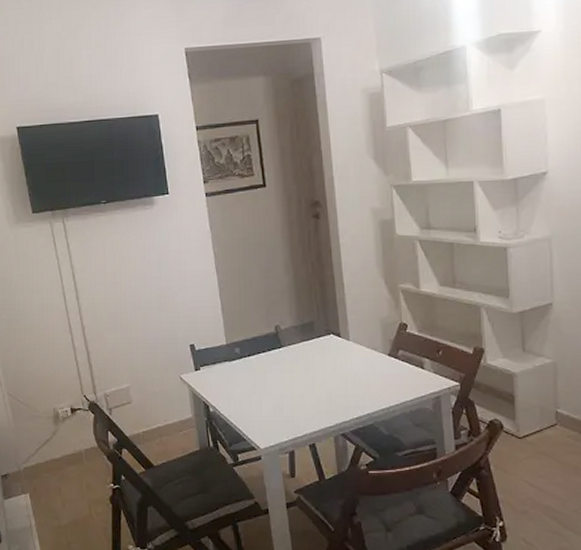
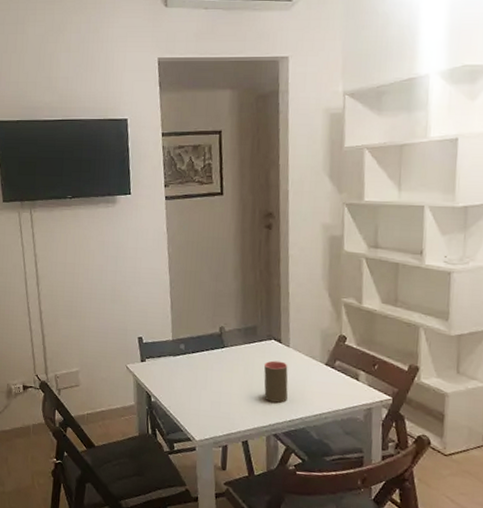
cup: none [325,356,352,400] -> present [263,360,288,403]

